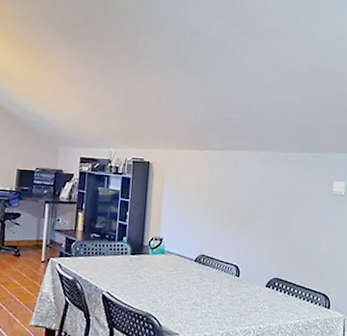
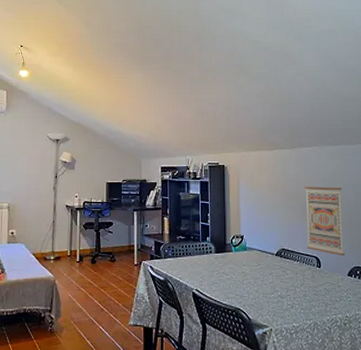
wall art: none [227,191,270,266] -> present [304,186,344,256]

